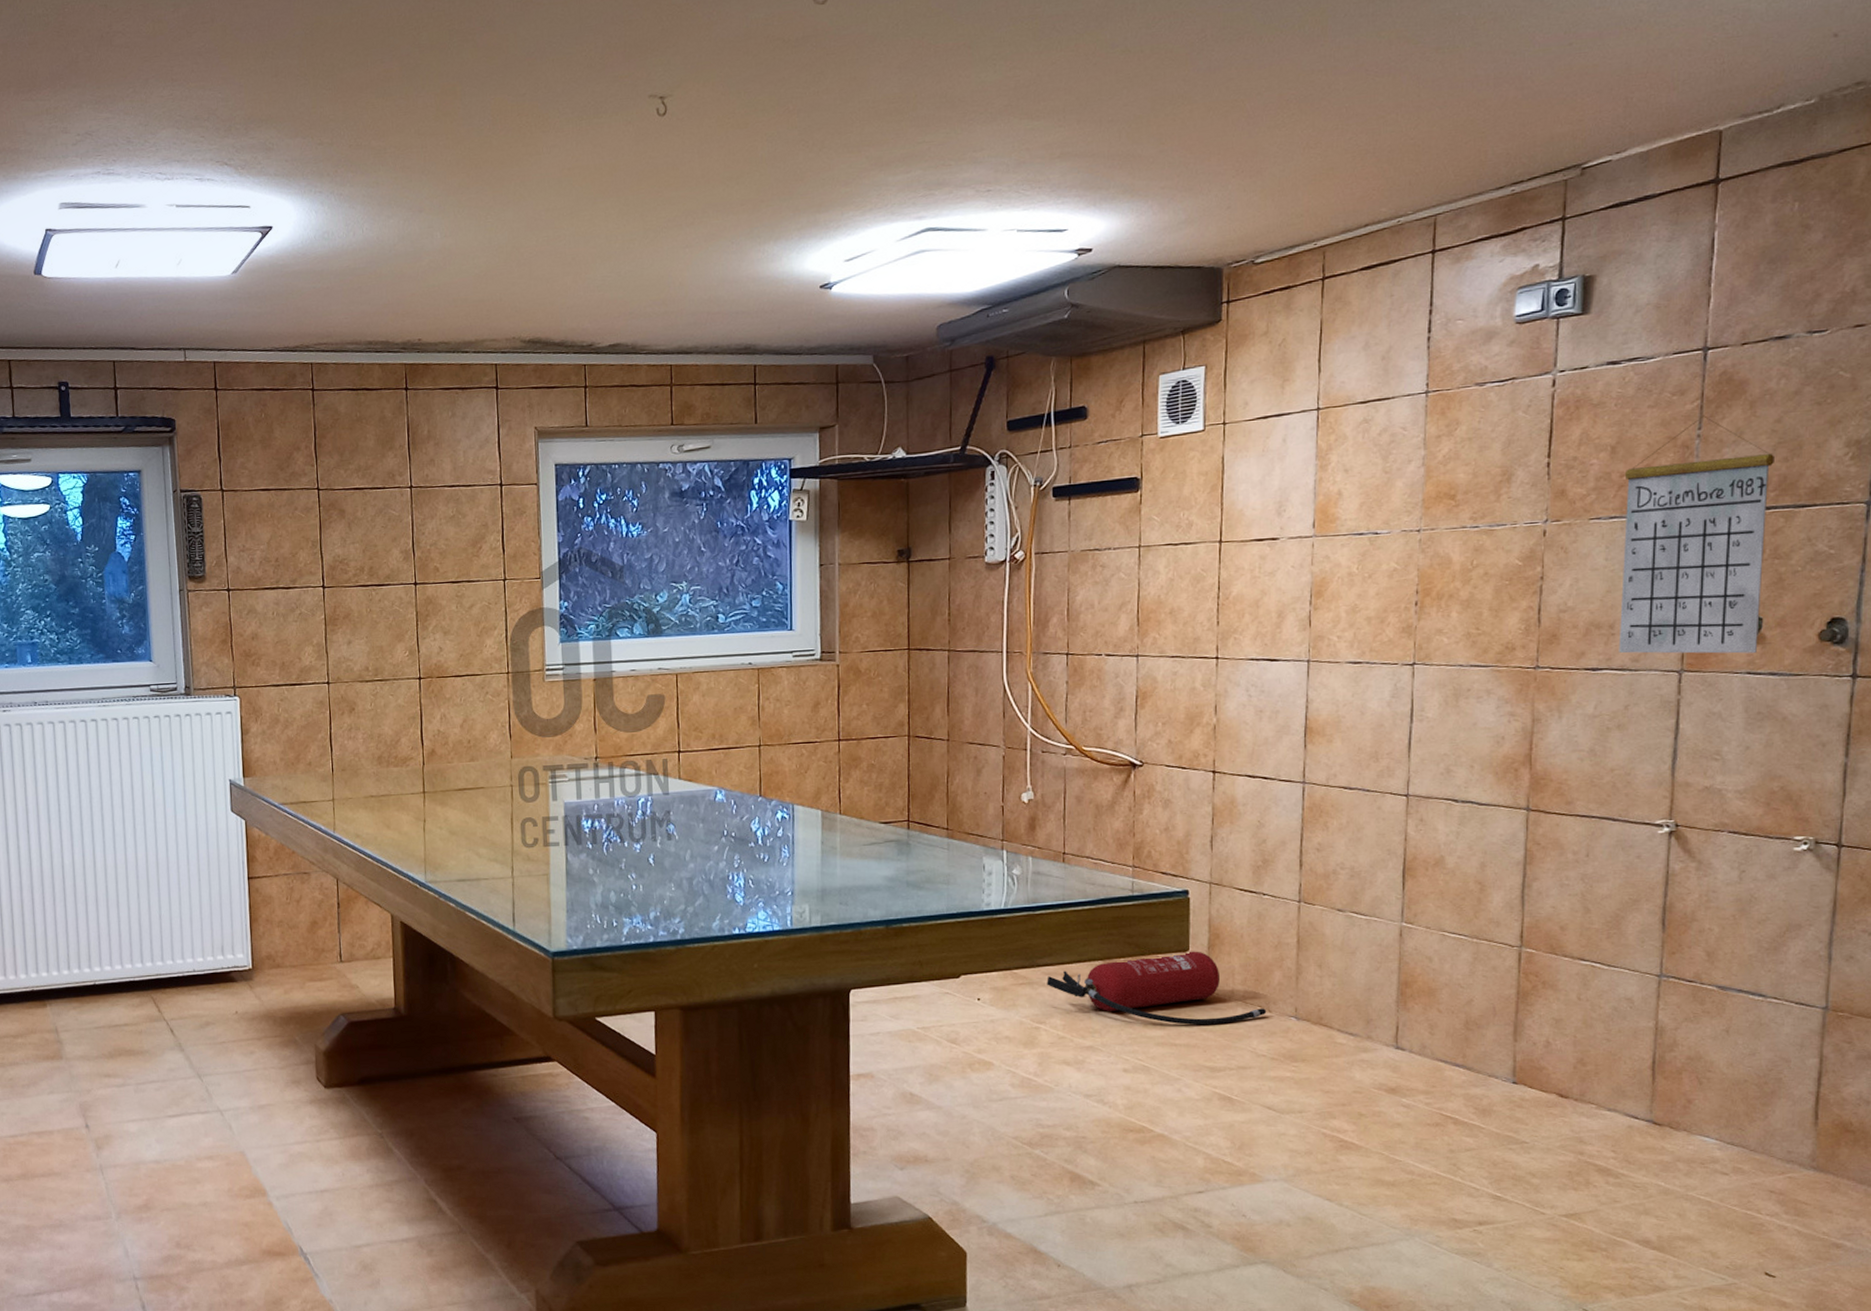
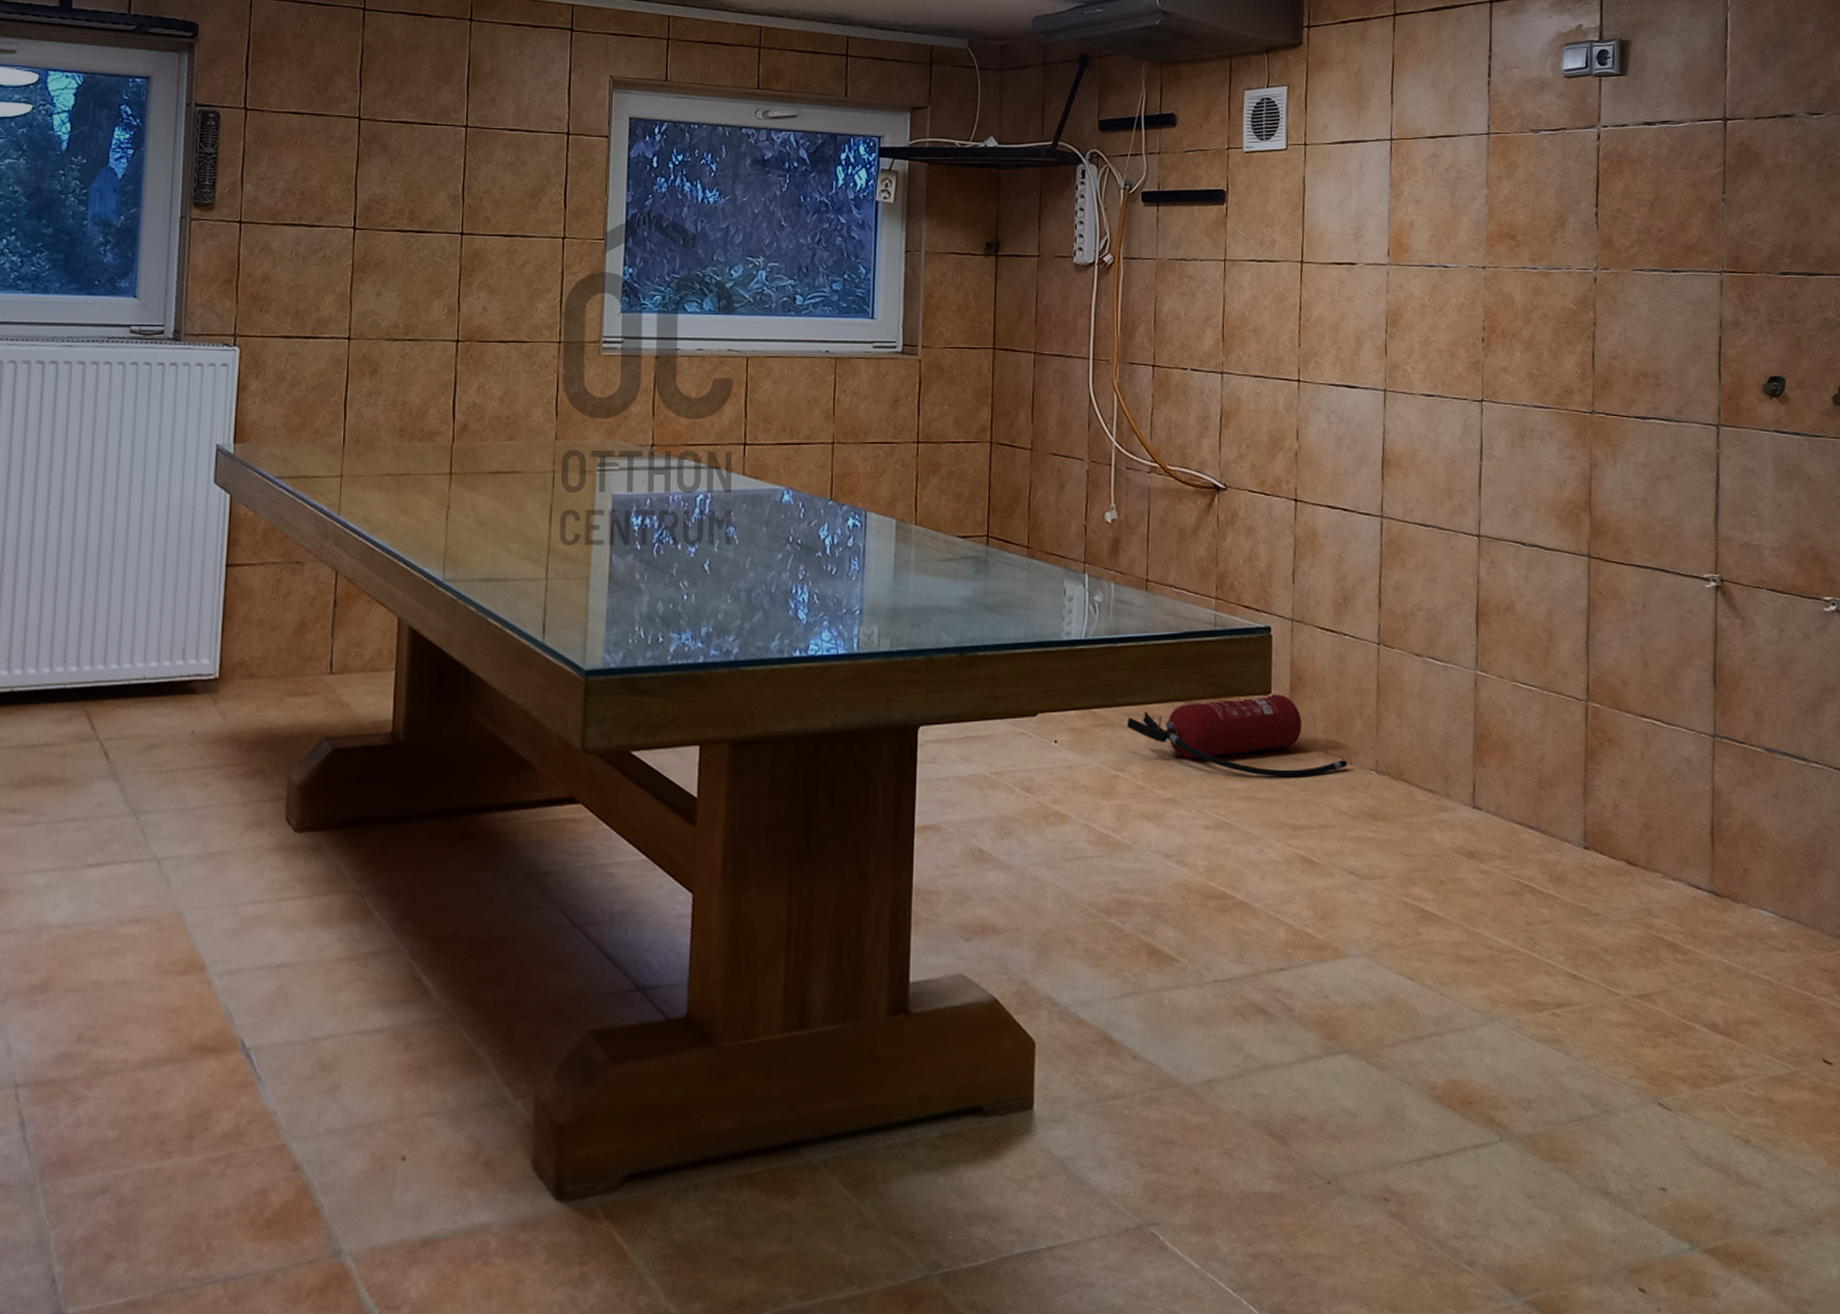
calendar: present [1619,415,1774,654] -> none [1662,181,1787,412]

